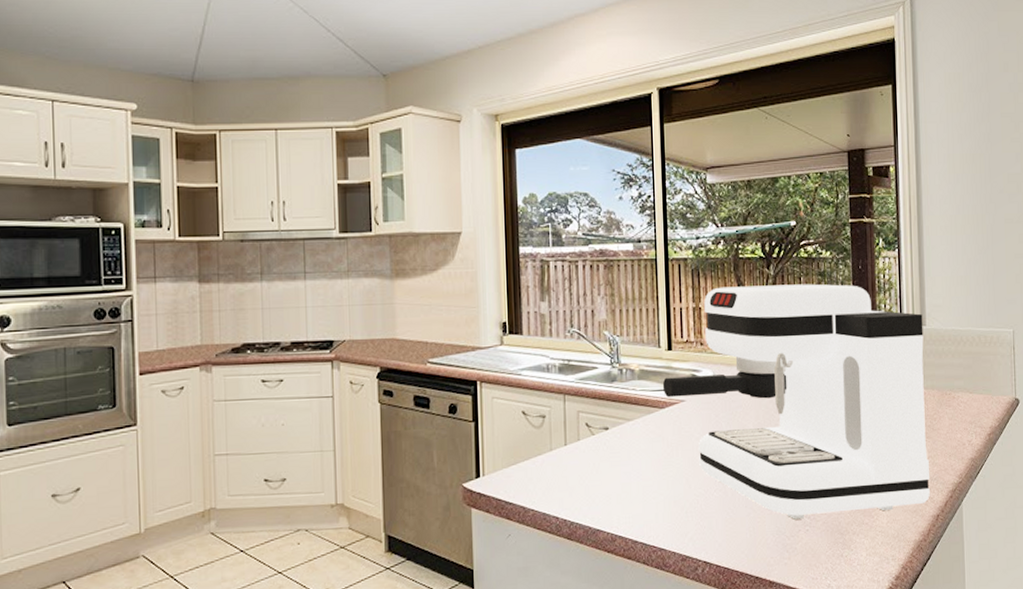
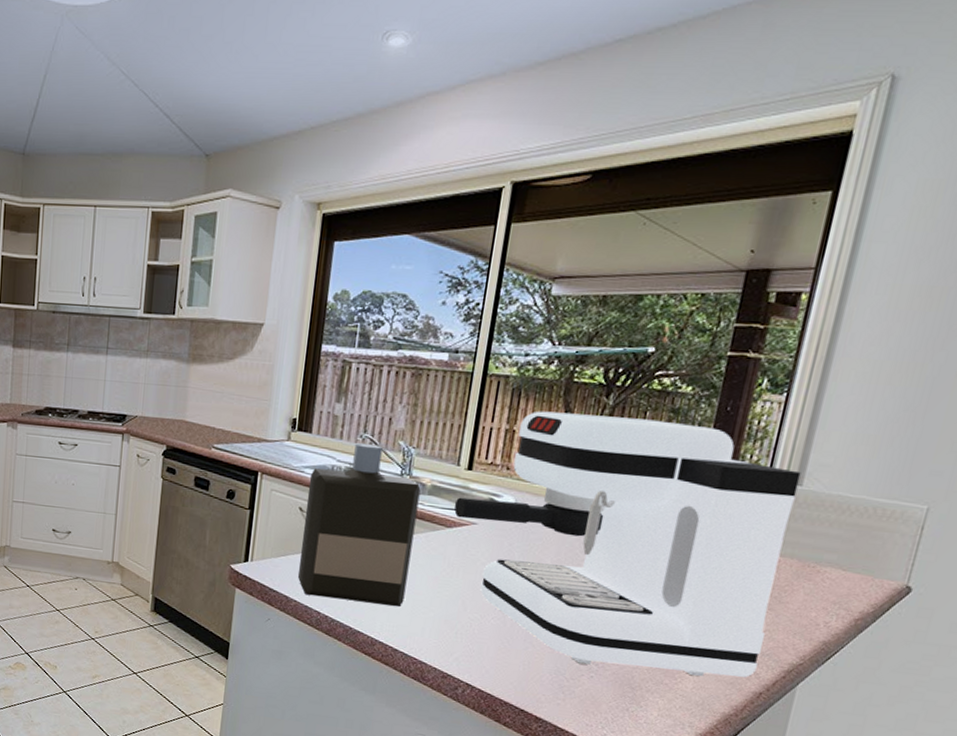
bottle: none [527,338,634,502] -> present [297,443,421,608]

